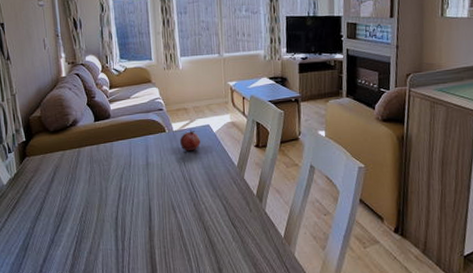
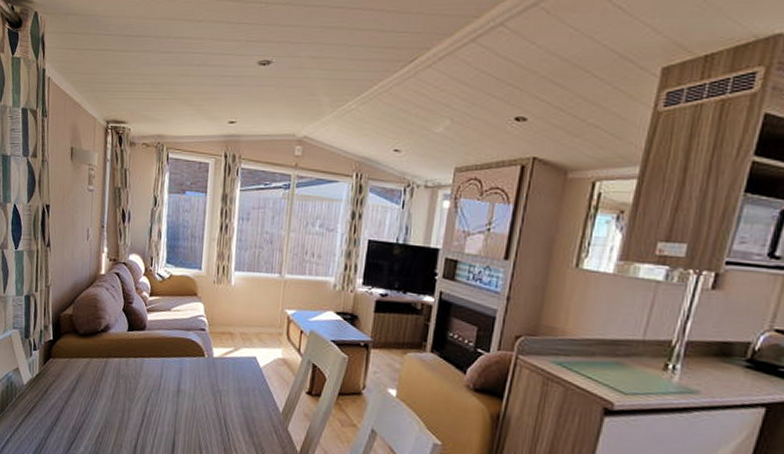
fruit: present [179,130,201,152] -> none [218,359,244,385]

